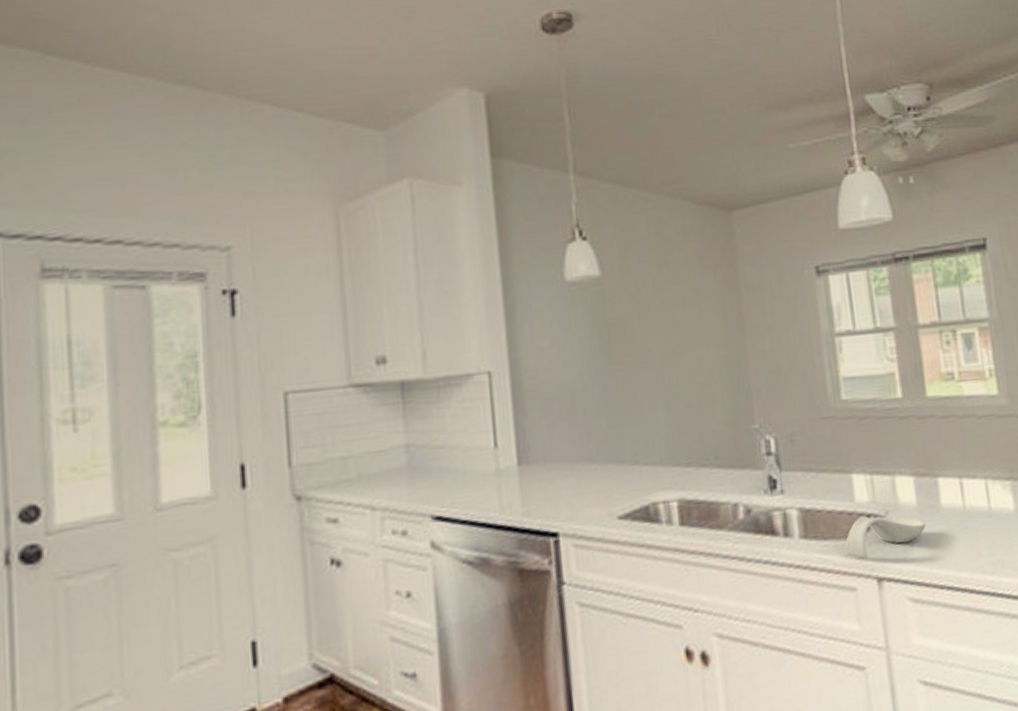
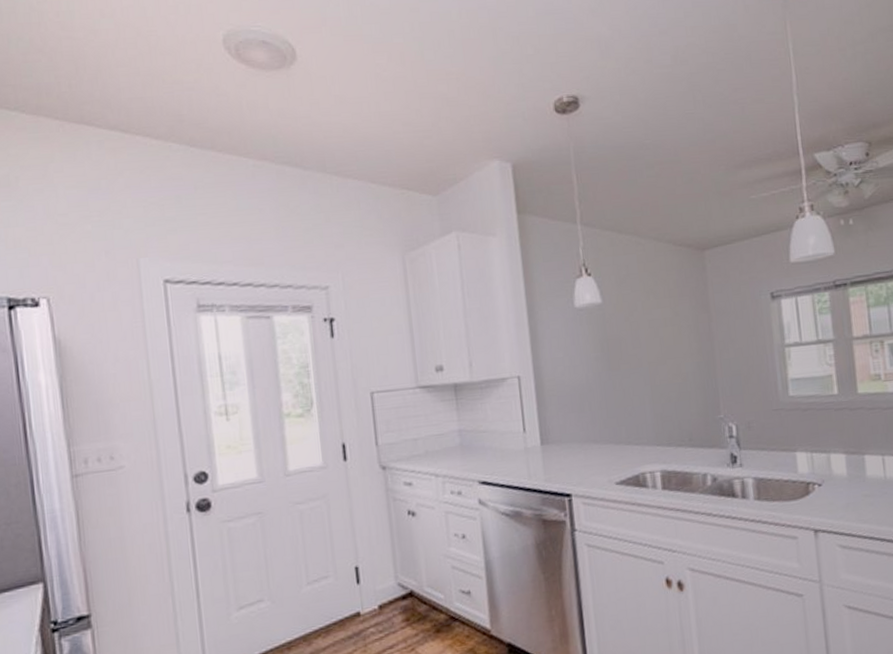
spoon rest: present [845,516,926,559] -> none [789,483,854,516]

